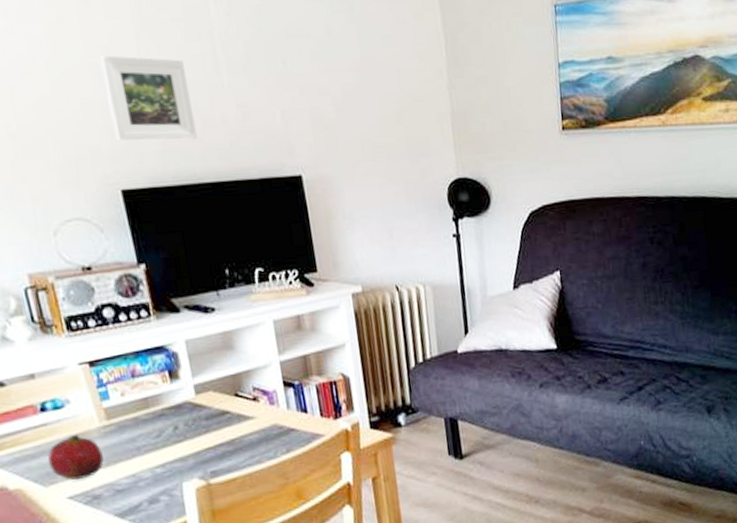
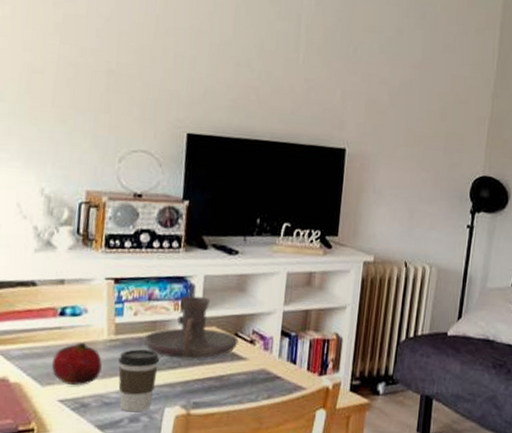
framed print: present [99,55,197,141] -> none [196,19,270,102]
coffee cup: none [118,428,167,495] -> present [118,349,159,412]
candle holder: none [139,362,241,432] -> present [143,295,239,359]

